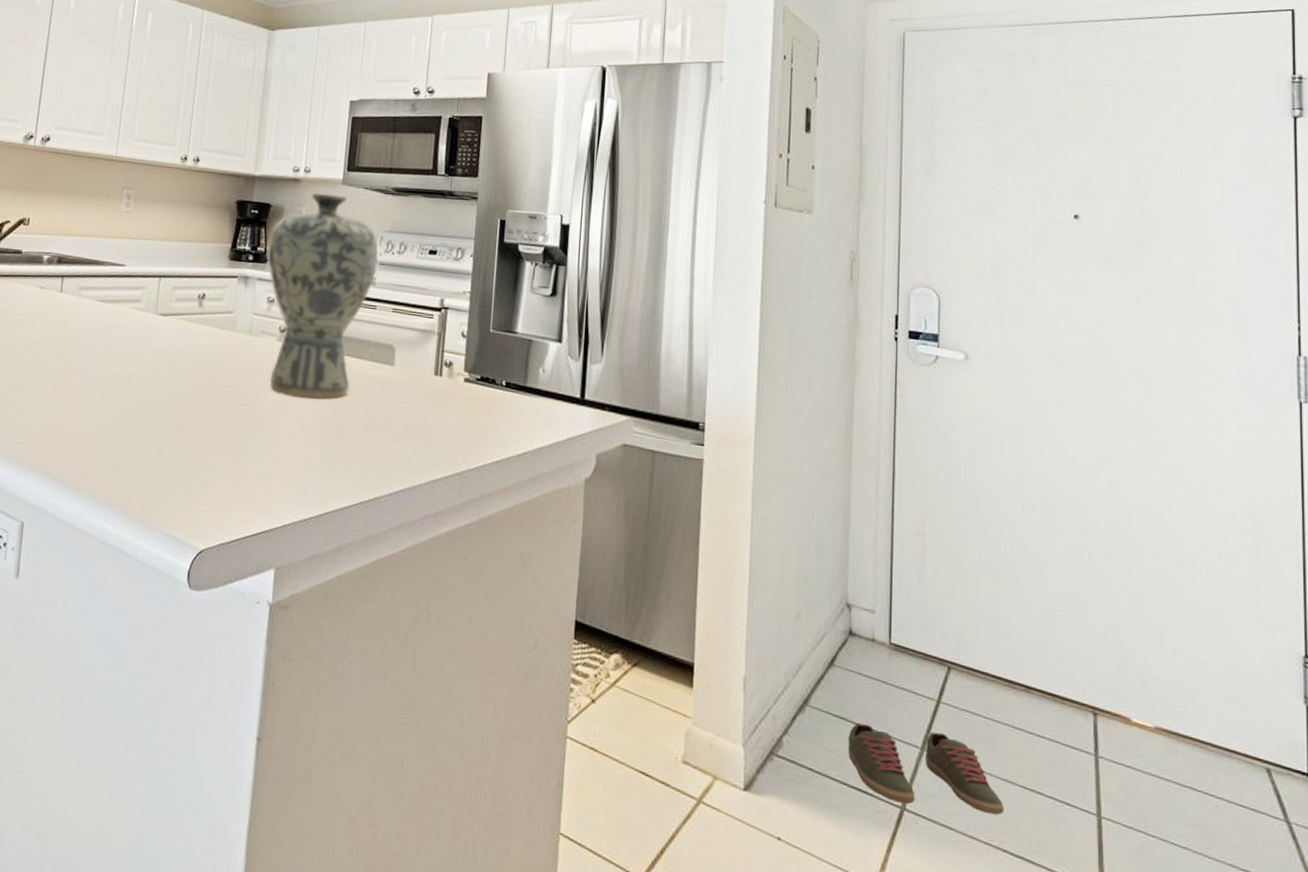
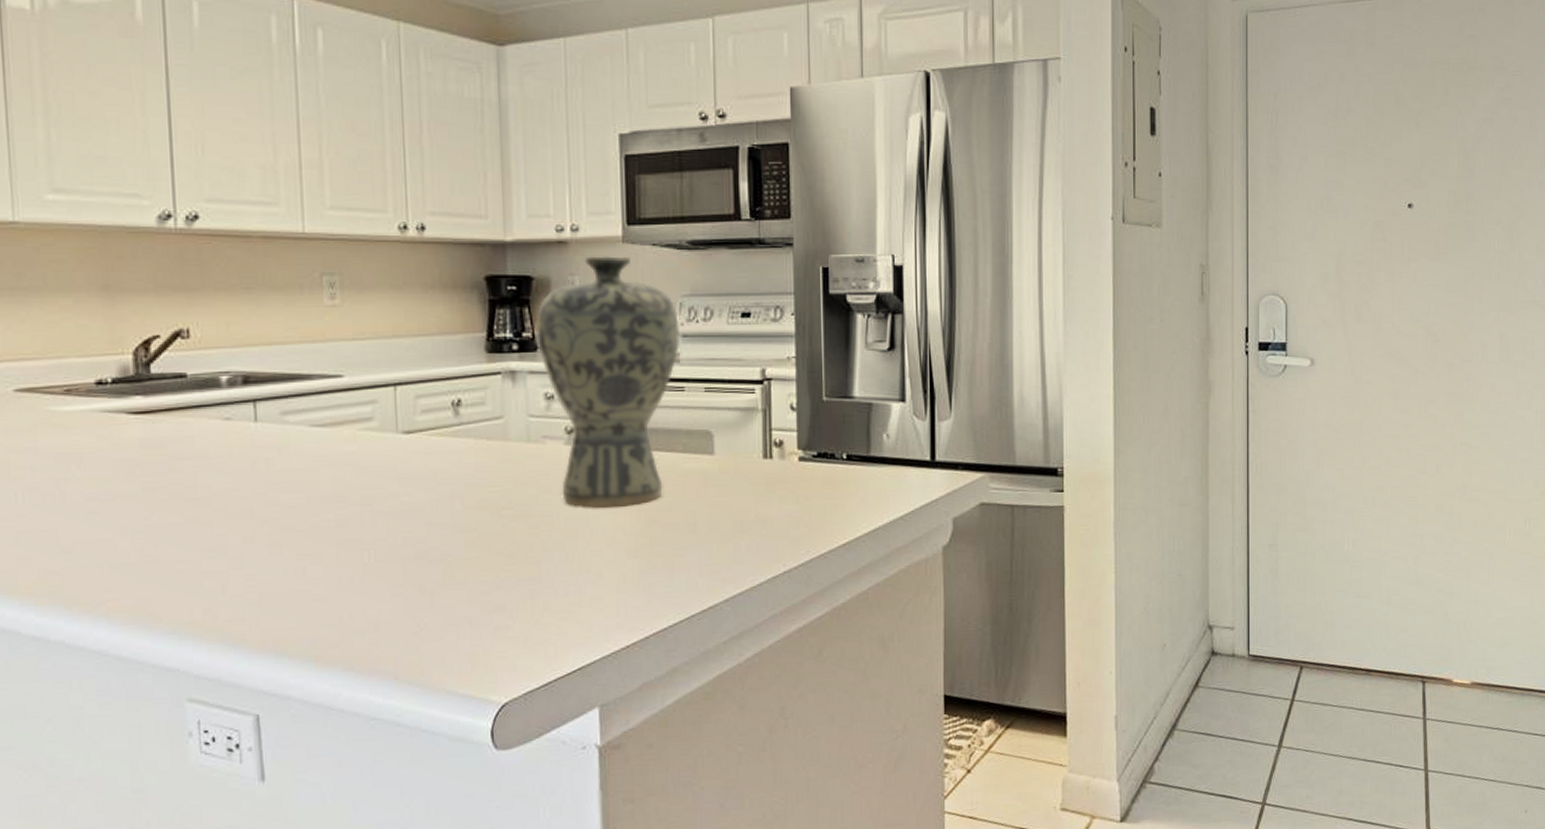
shoe: present [847,723,1004,815] -> none [1213,728,1349,800]

